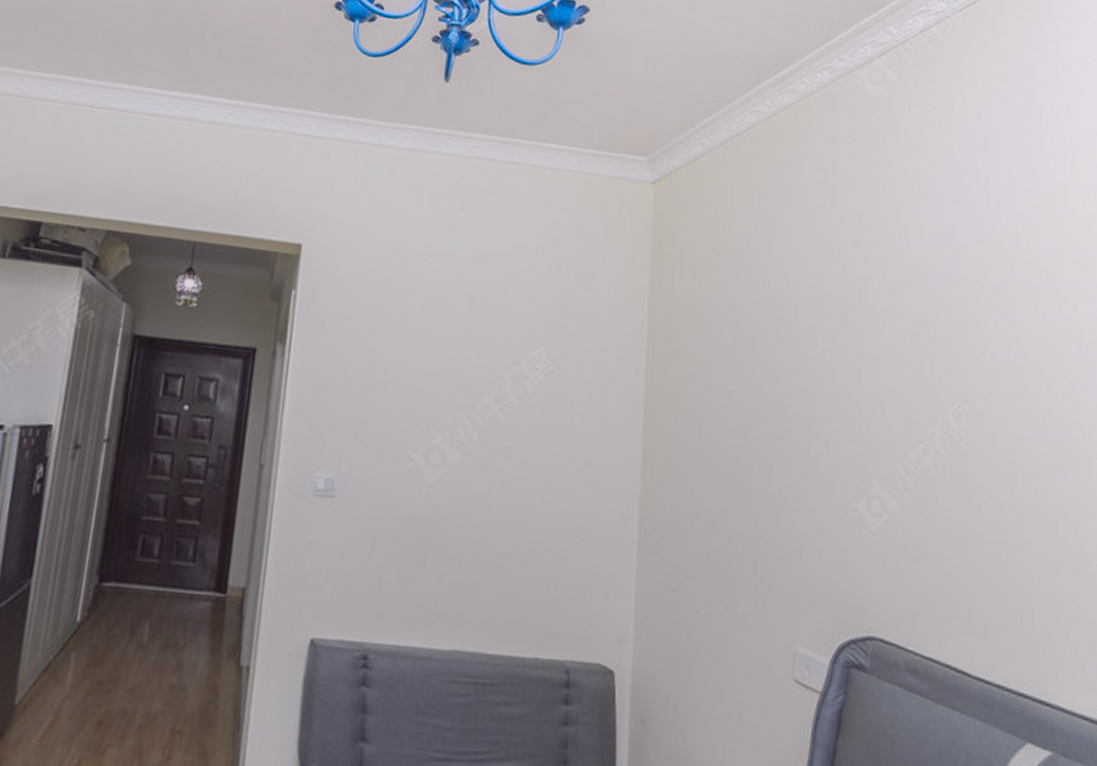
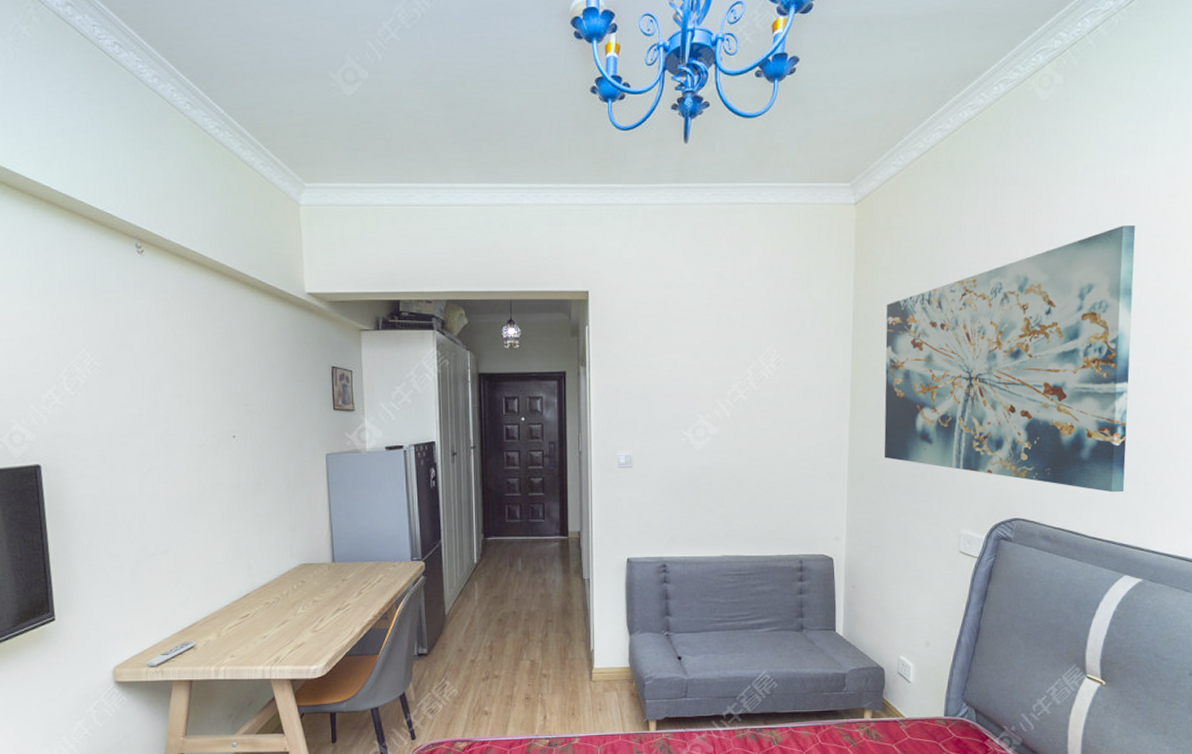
wall art: none [687,254,1015,614] -> present [884,226,1136,493]

